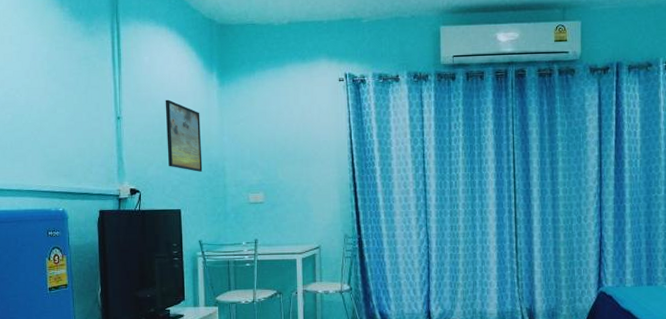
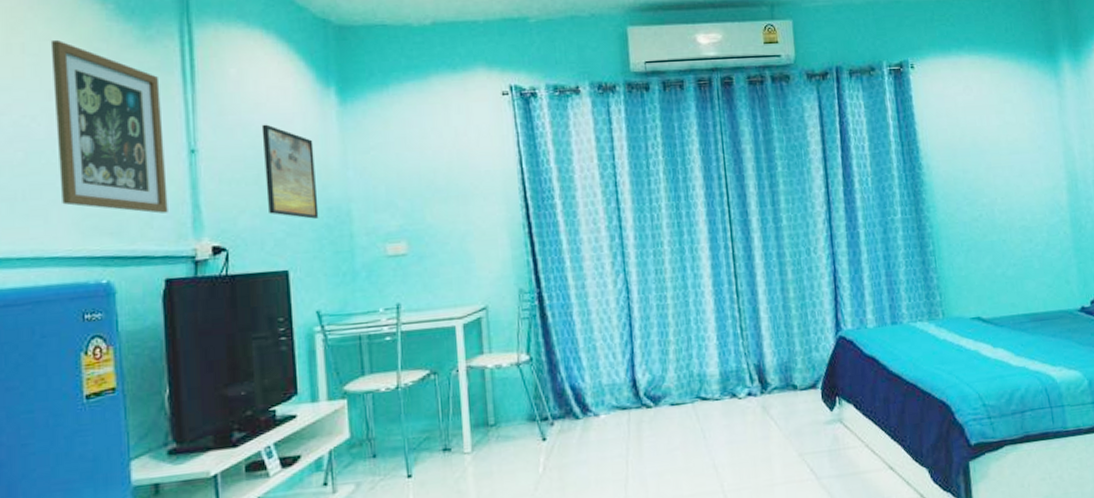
wall art: none [28,33,102,163] -> present [50,39,168,214]

